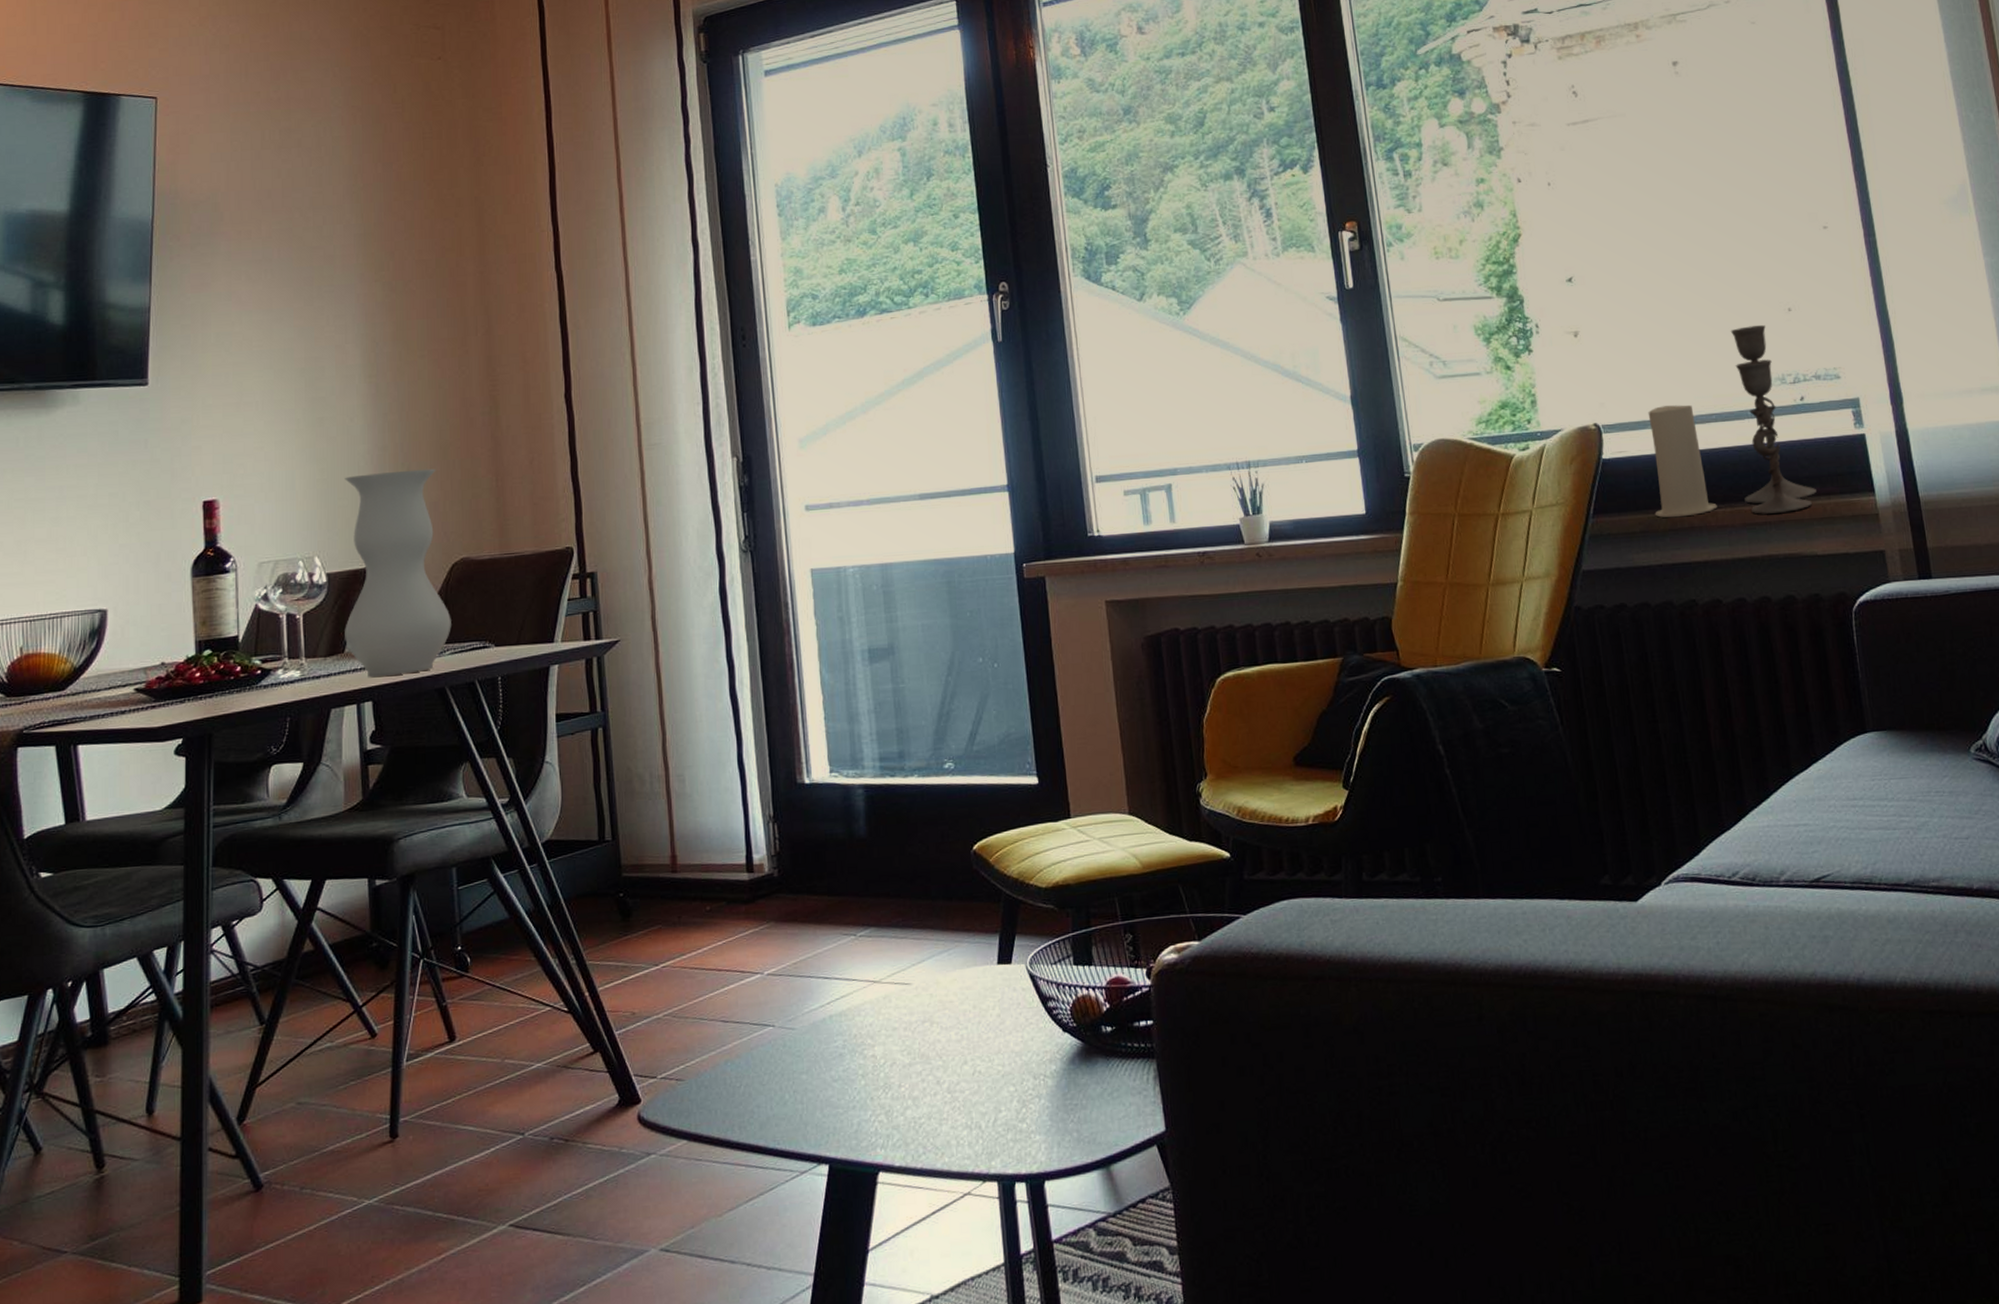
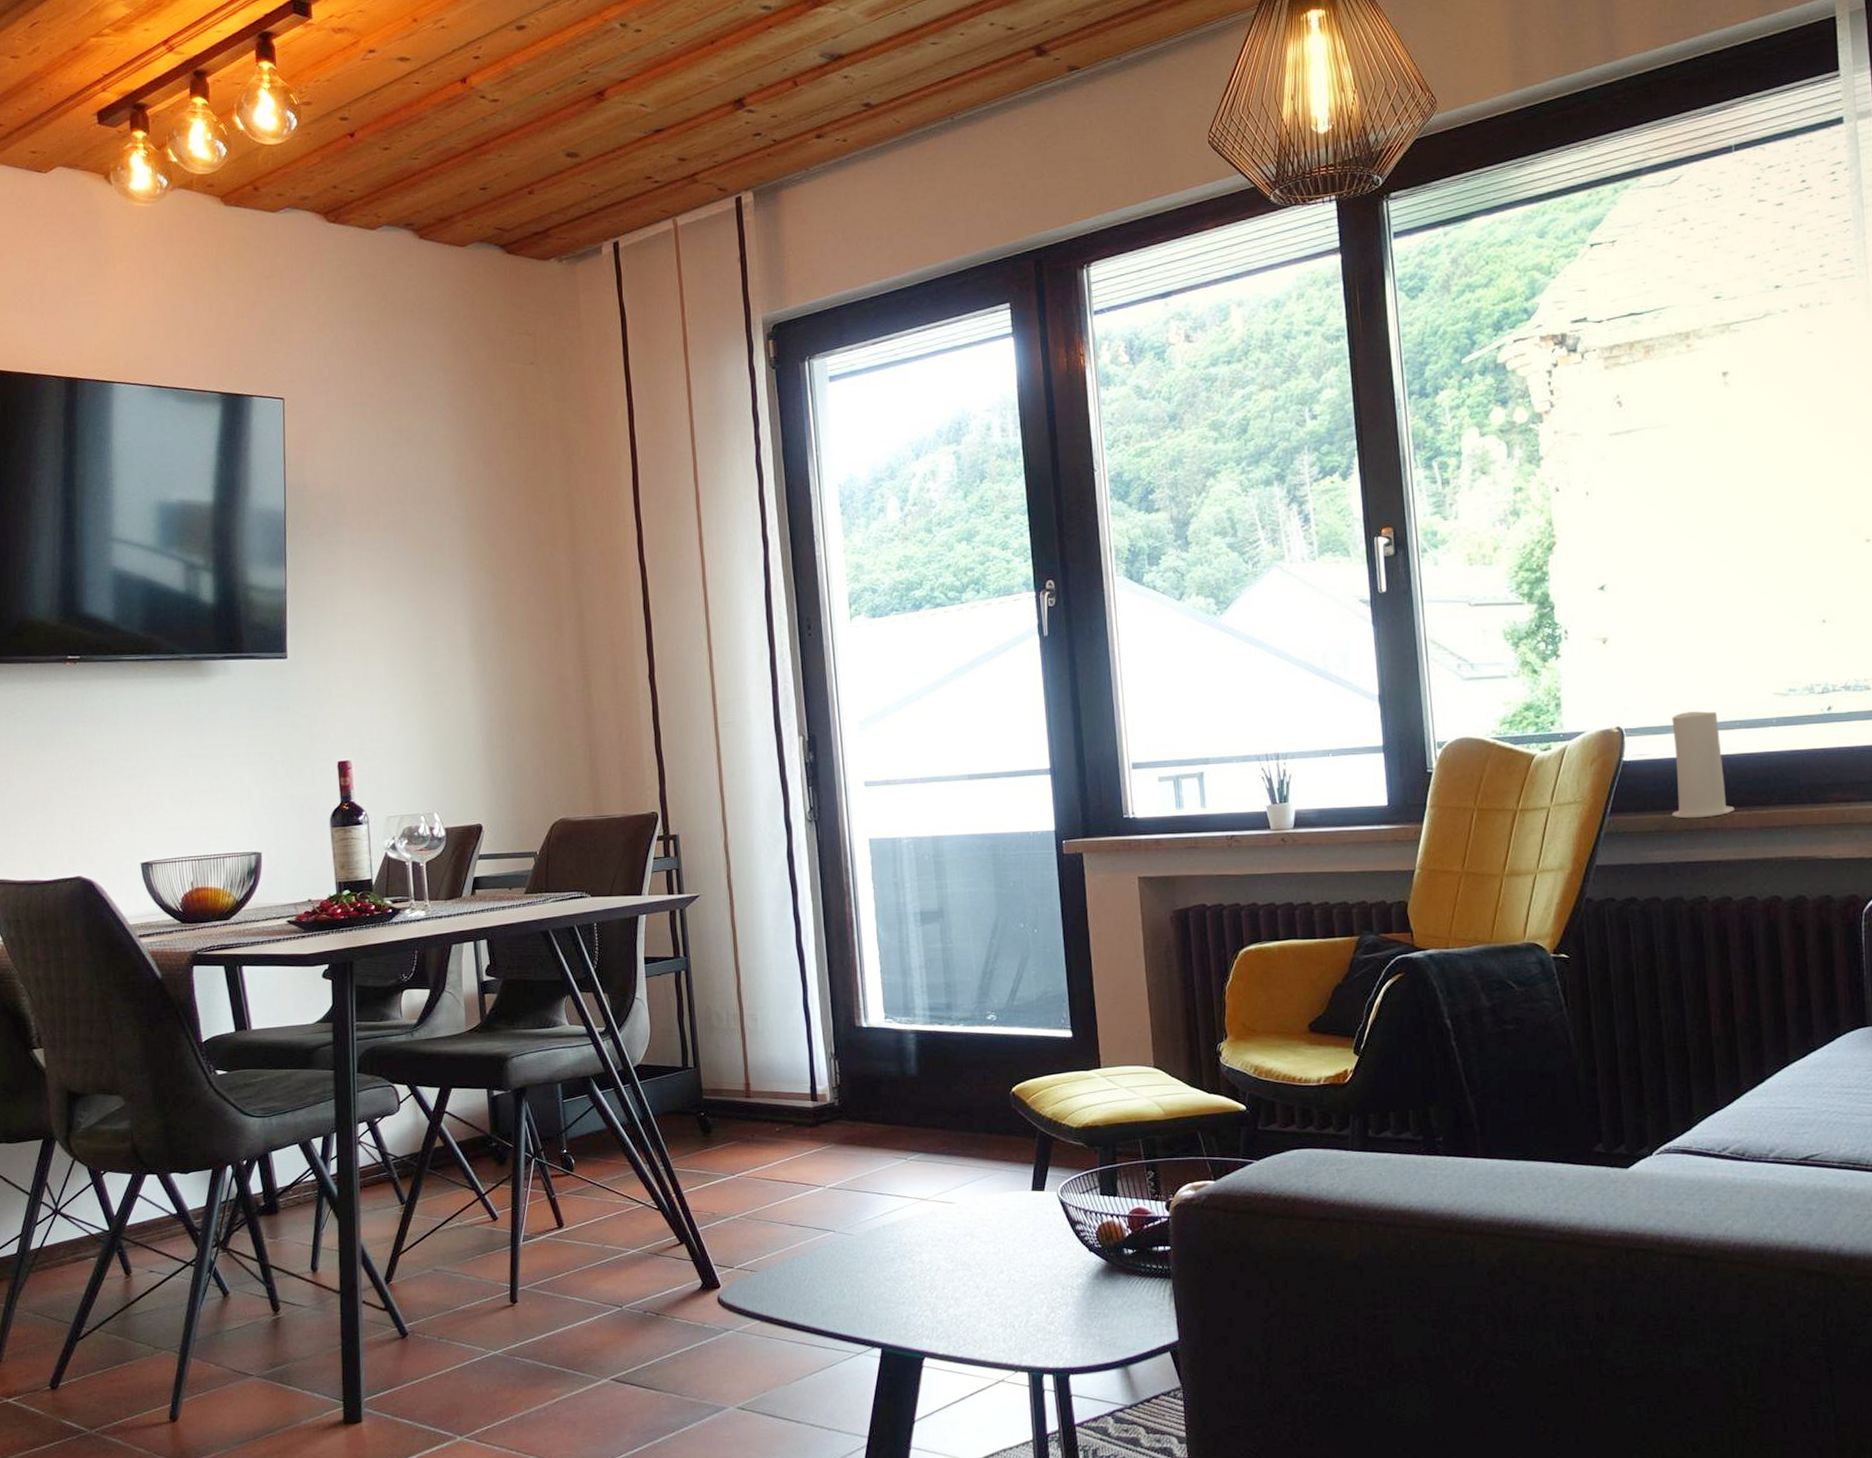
vase: present [345,468,451,678] -> none [458,738,553,920]
candlestick: present [1730,325,1817,514] -> none [1761,636,1836,818]

